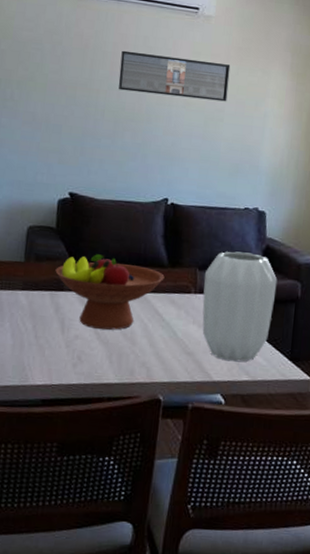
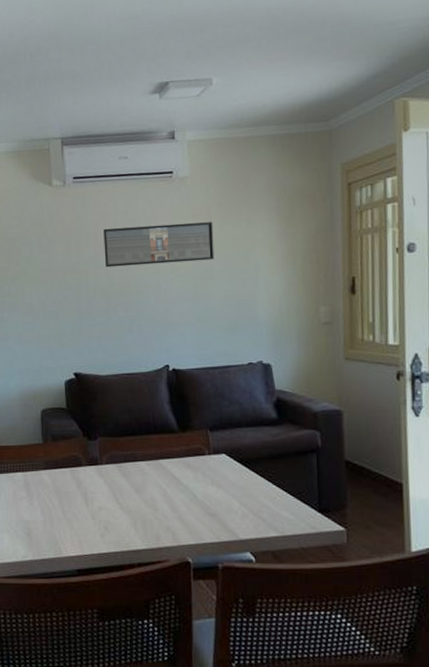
fruit bowl: present [55,254,165,330] -> none [72,428,177,500]
vase: present [202,251,278,362] -> none [216,407,294,519]

